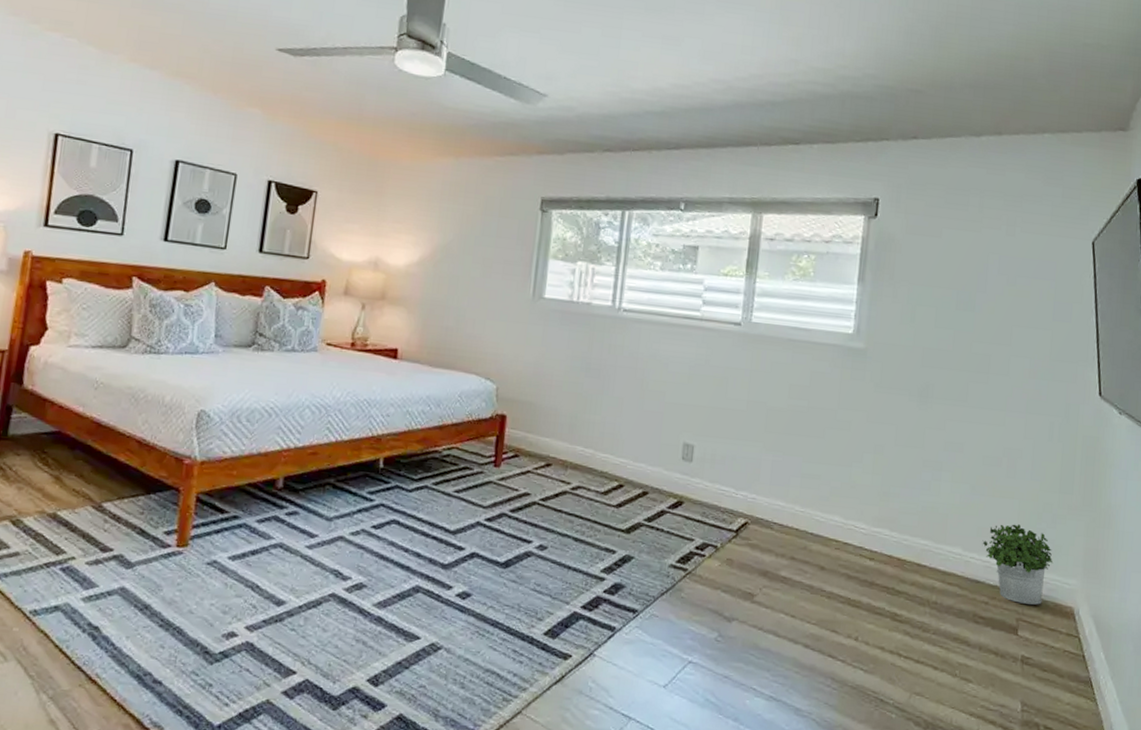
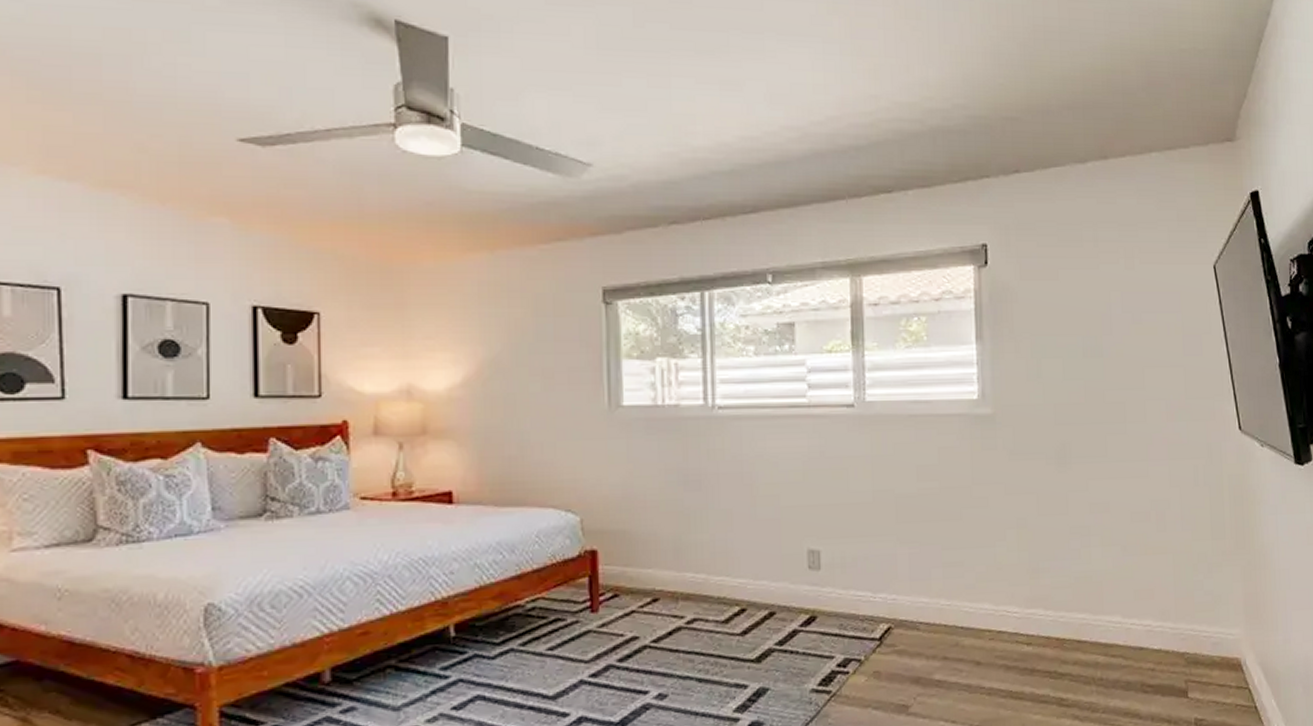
potted plant: present [982,524,1054,605] -> none [1141,580,1215,664]

